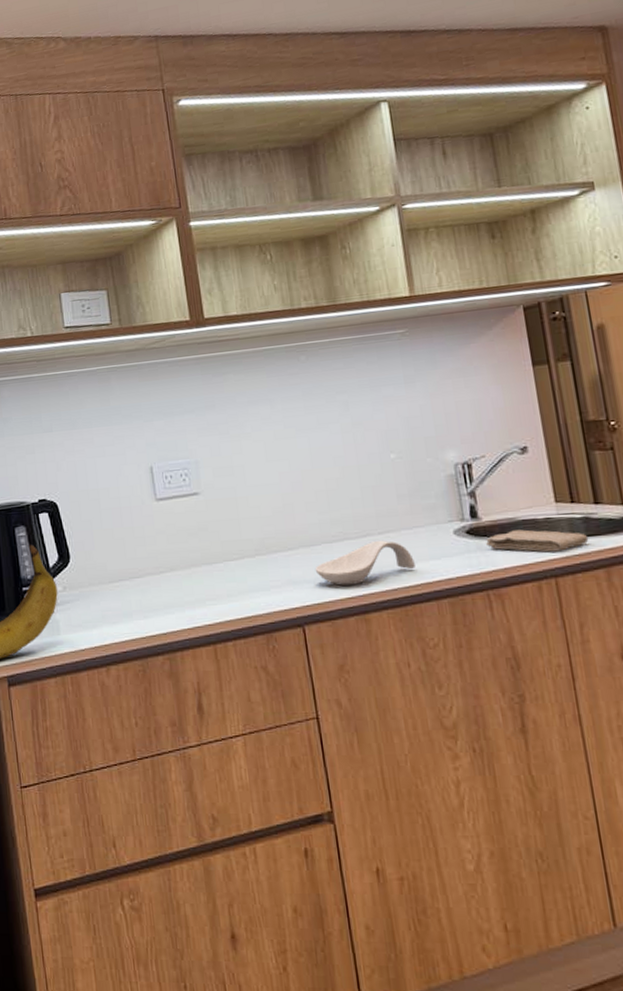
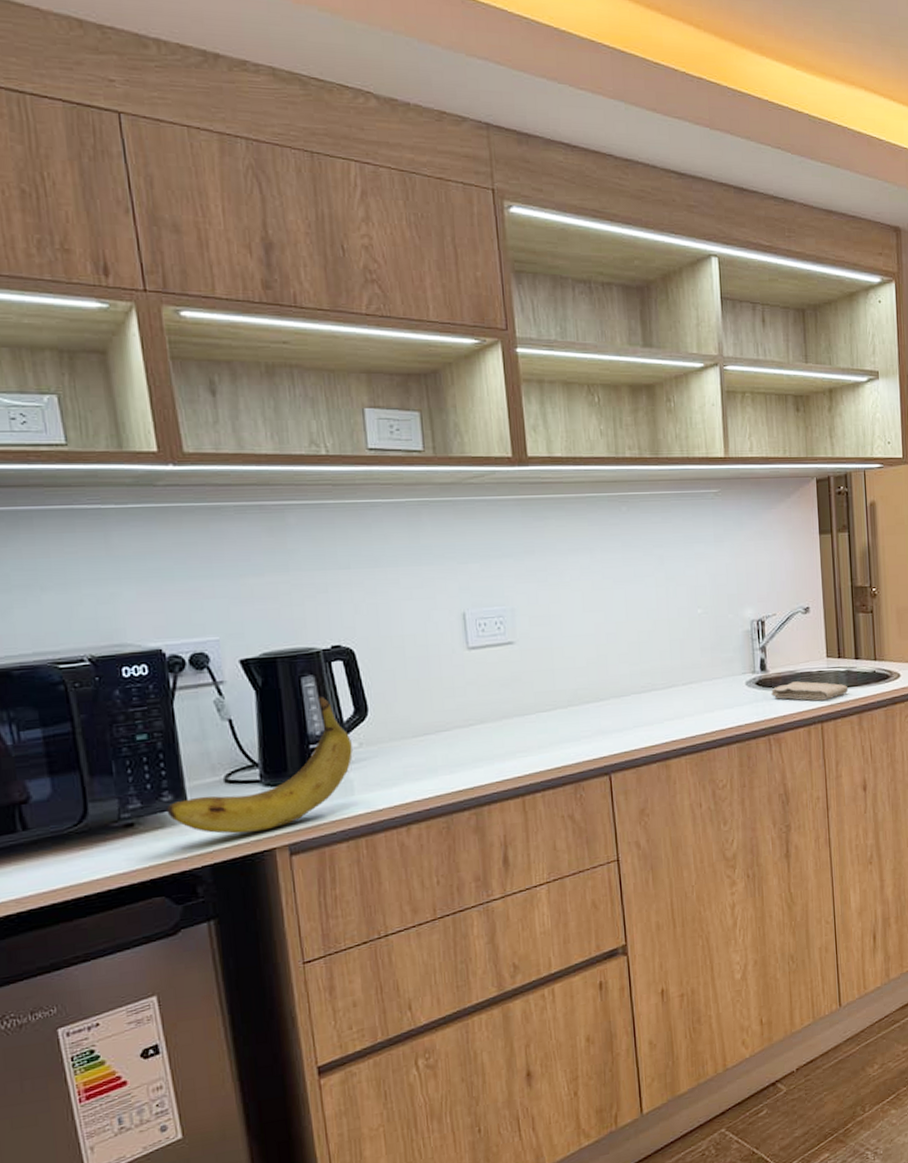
spoon rest: present [315,540,415,586] -> none [623,690,712,734]

